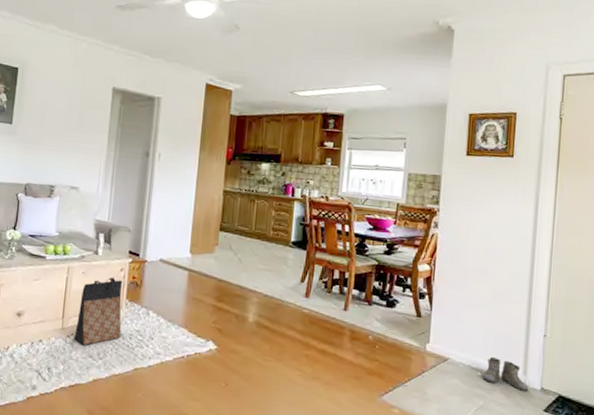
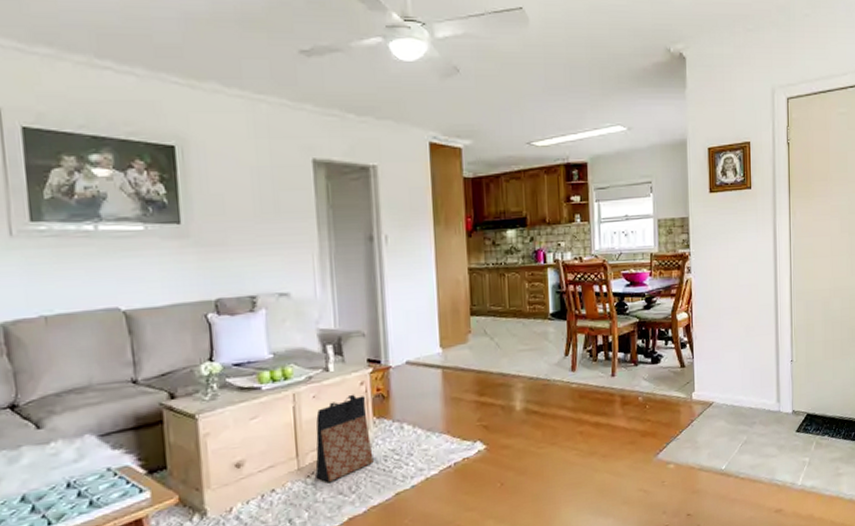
boots: present [482,356,529,392] -> none [743,391,783,418]

